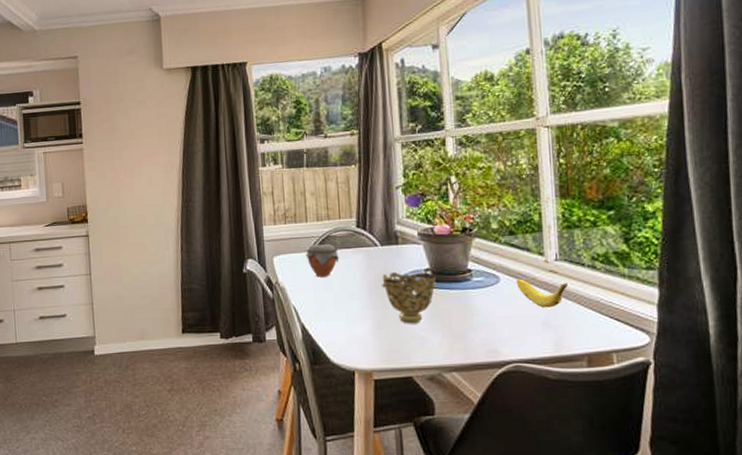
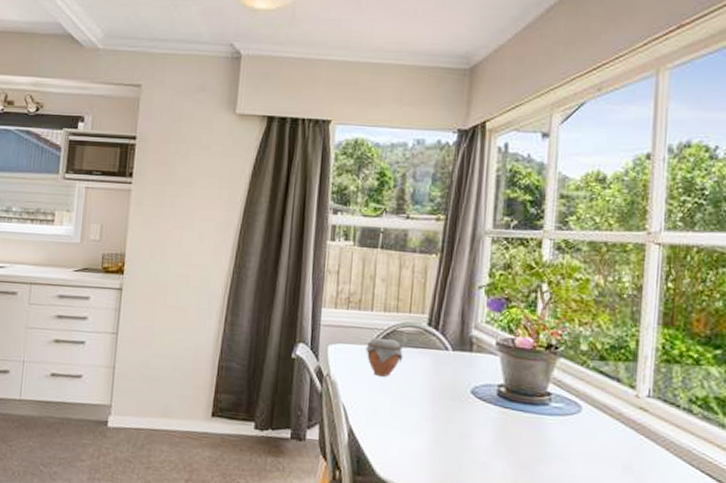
decorative bowl: present [381,272,437,324] -> none [446,383,510,446]
banana: present [516,279,568,308] -> none [599,411,658,450]

